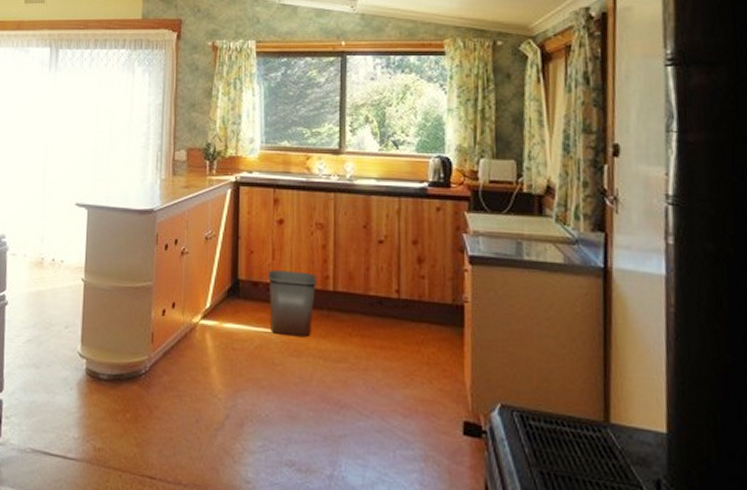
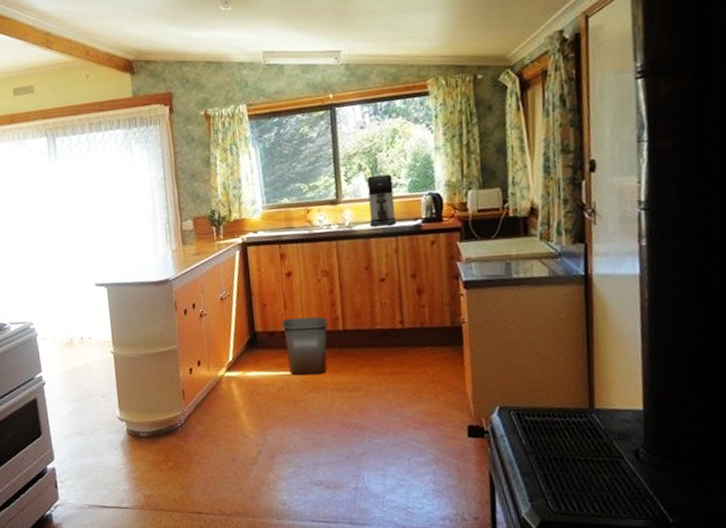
coffee maker: none [372,130,401,185] -> present [367,174,397,227]

